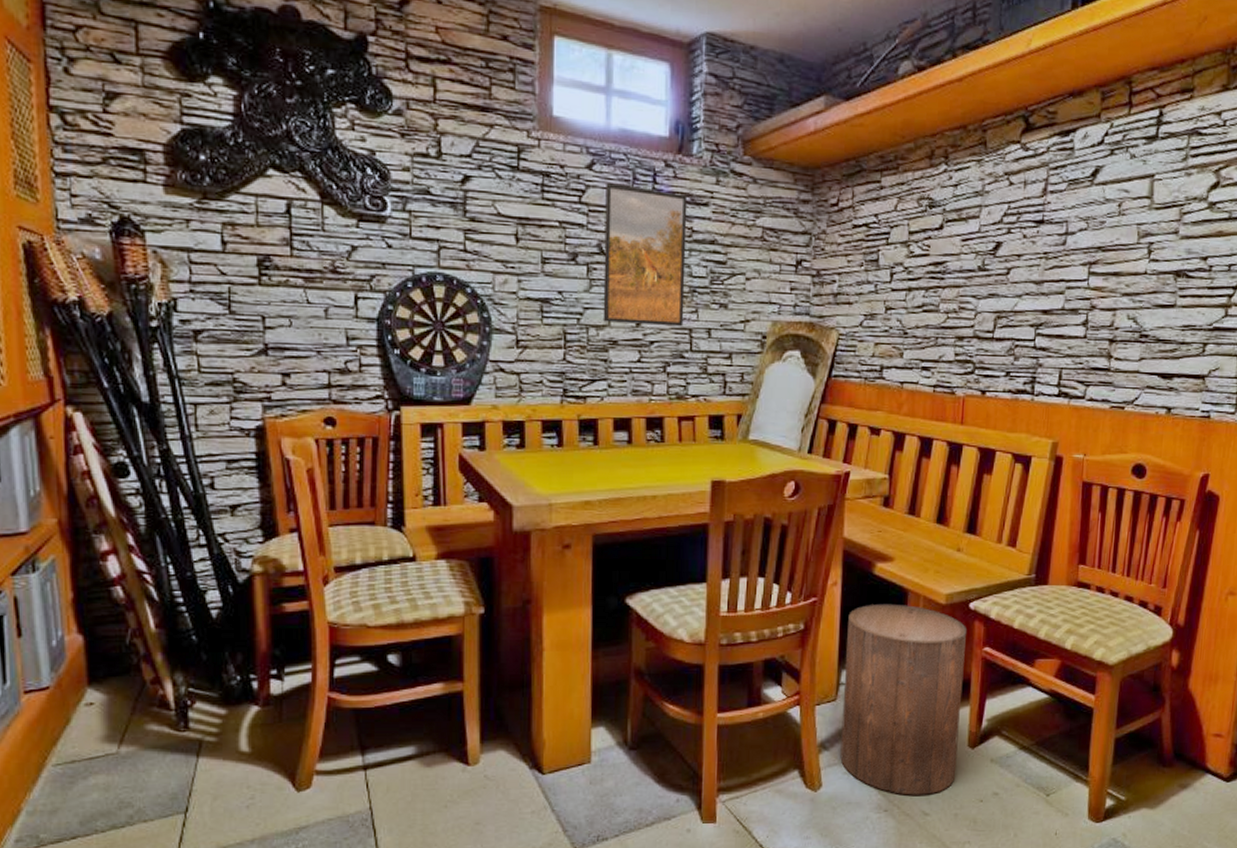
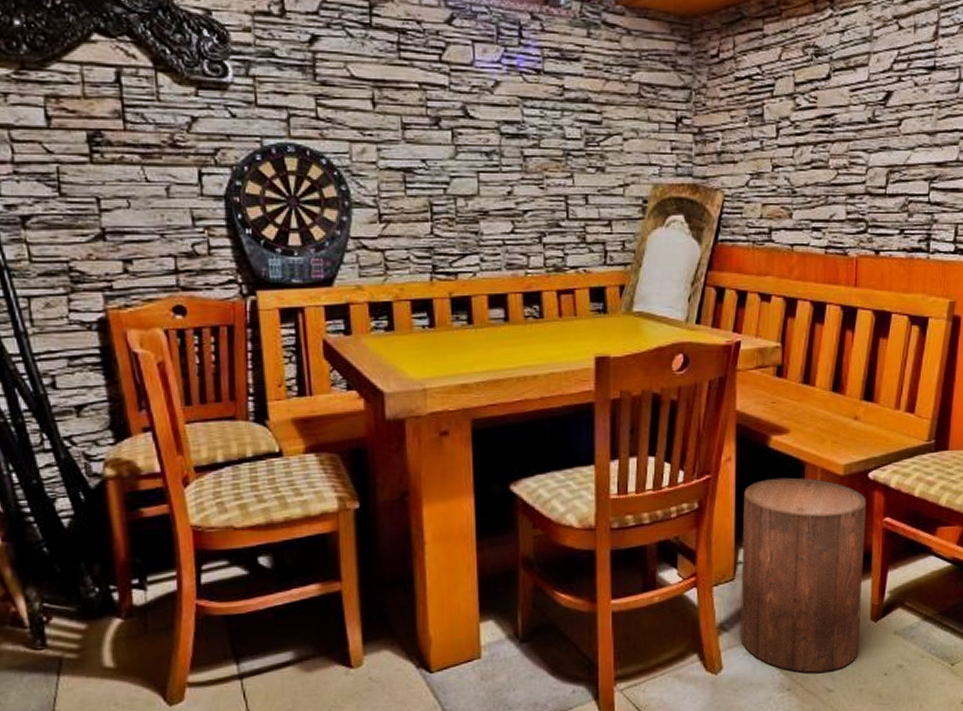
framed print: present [603,183,688,327] -> none [468,39,558,194]

